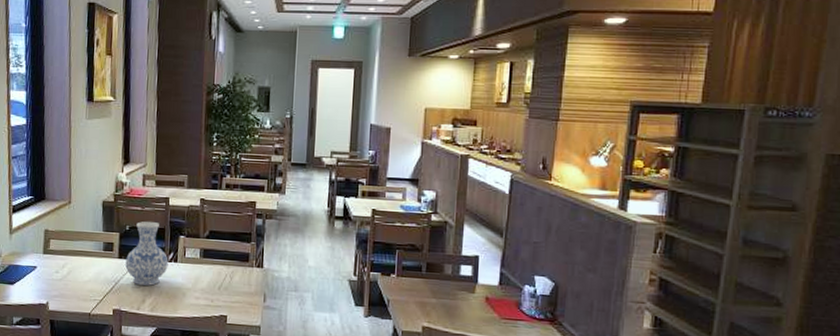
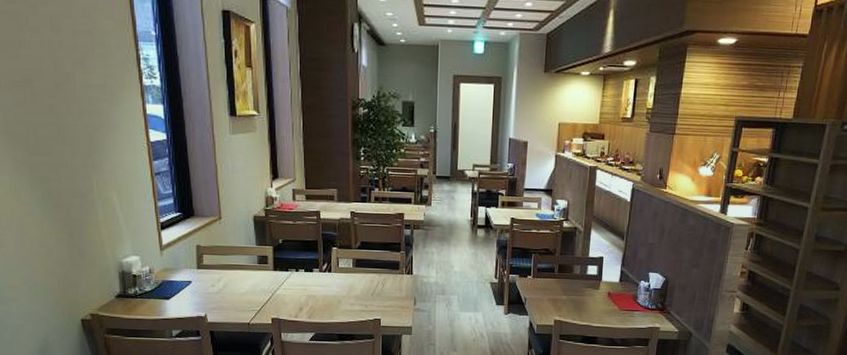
vase: present [125,221,169,286] -> none [281,234,323,296]

